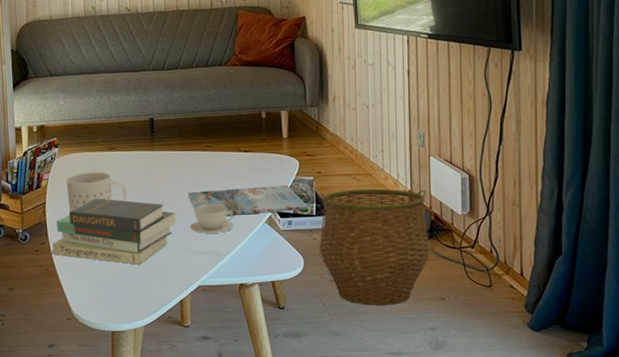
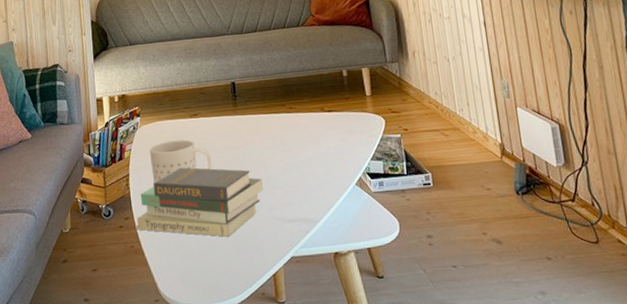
magazine: present [188,184,308,215] -> none [274,143,399,179]
teacup: present [190,204,234,233] -> none [279,167,323,200]
basket: present [319,188,431,305] -> none [409,141,530,270]

